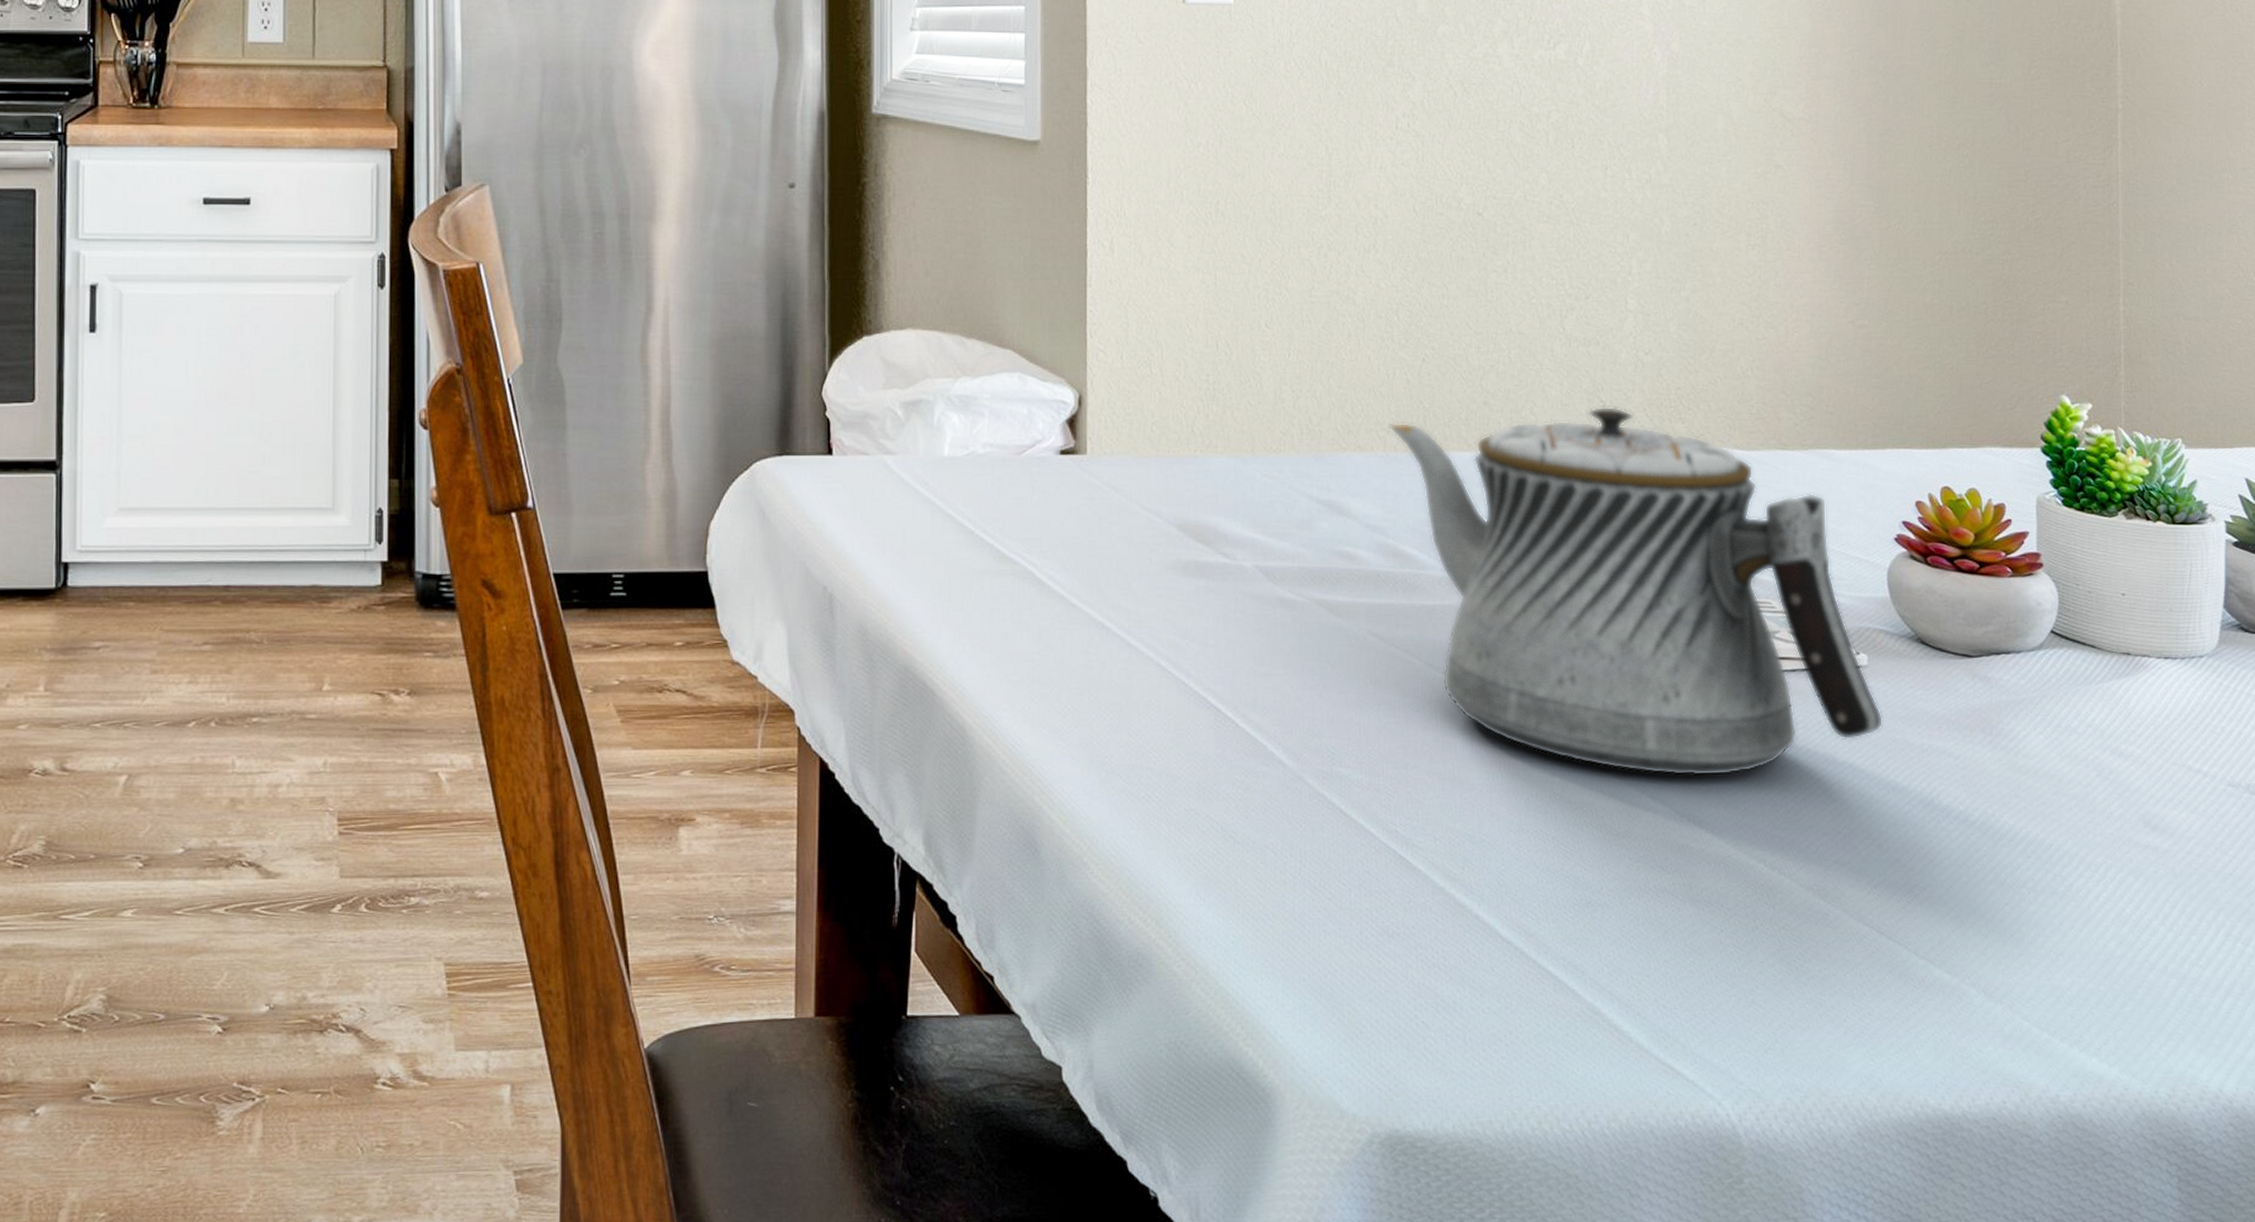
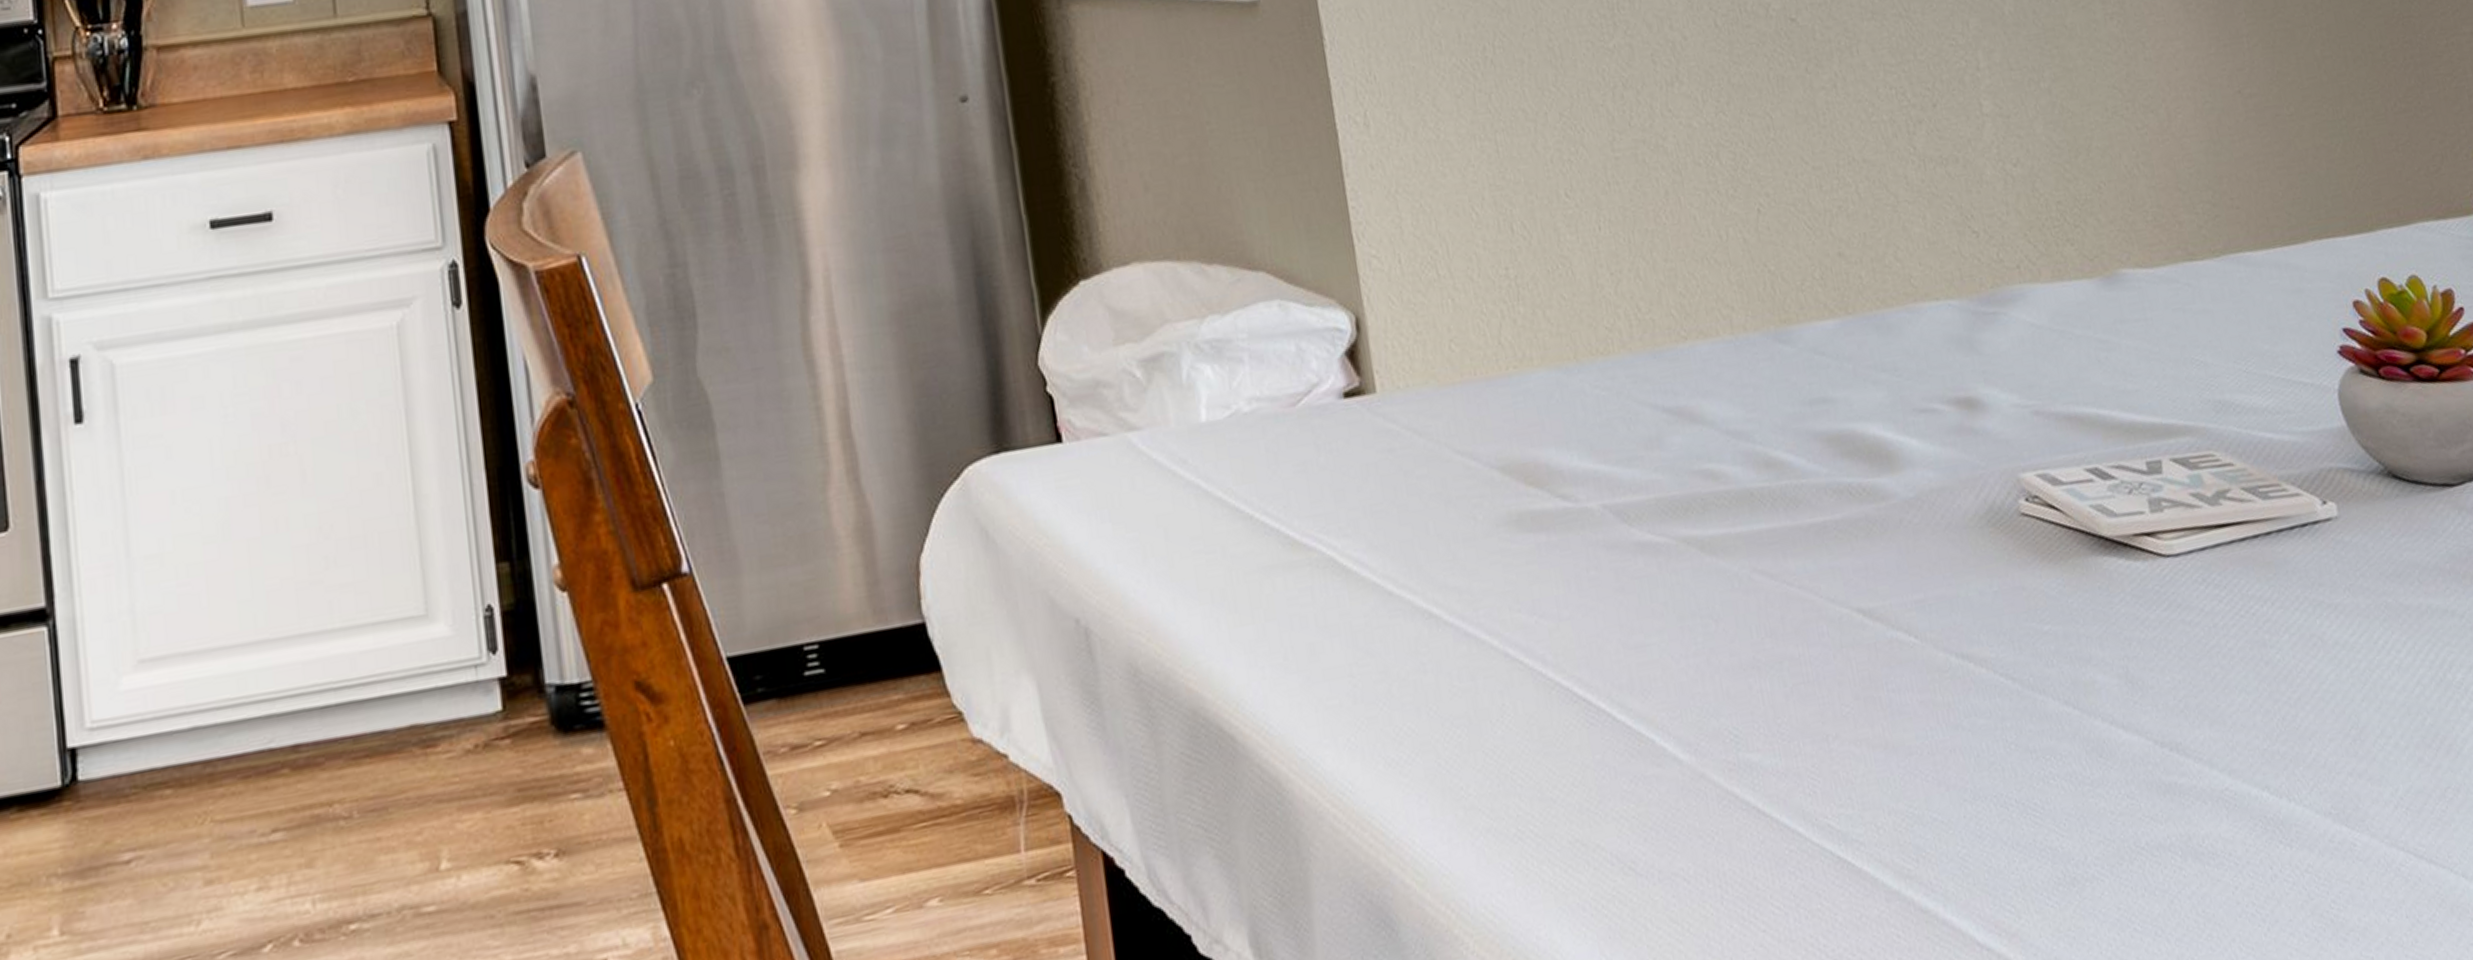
teapot: present [1388,406,1883,777] -> none [1730,236,2370,699]

